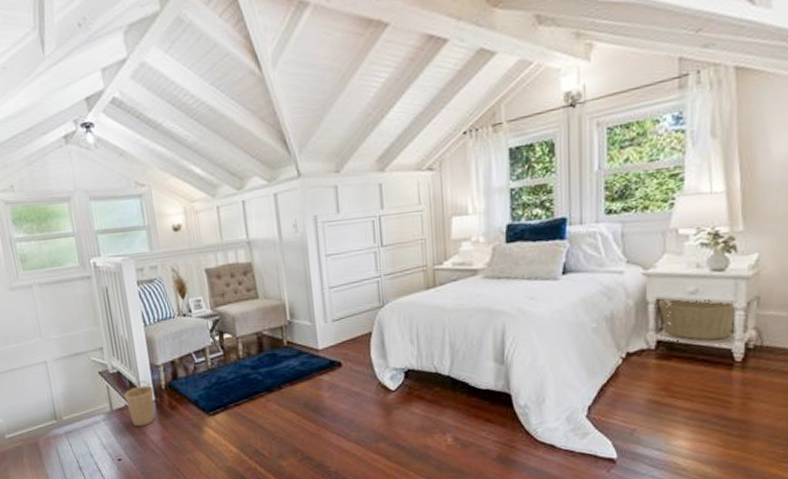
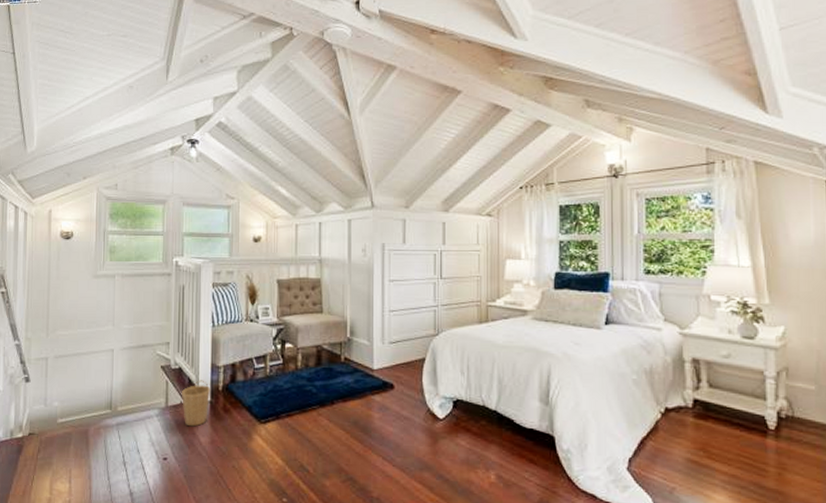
basket: present [659,297,738,341] -> none [695,358,768,406]

